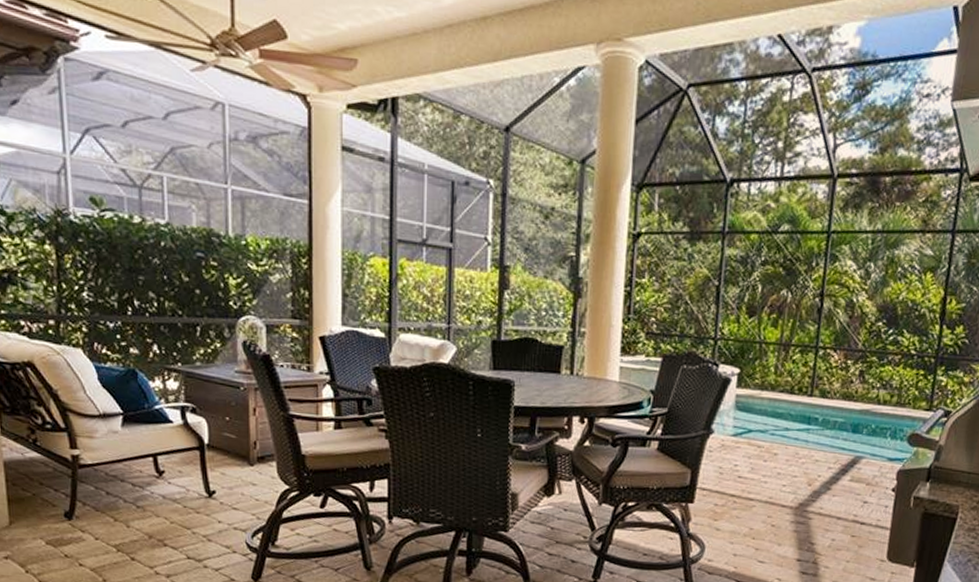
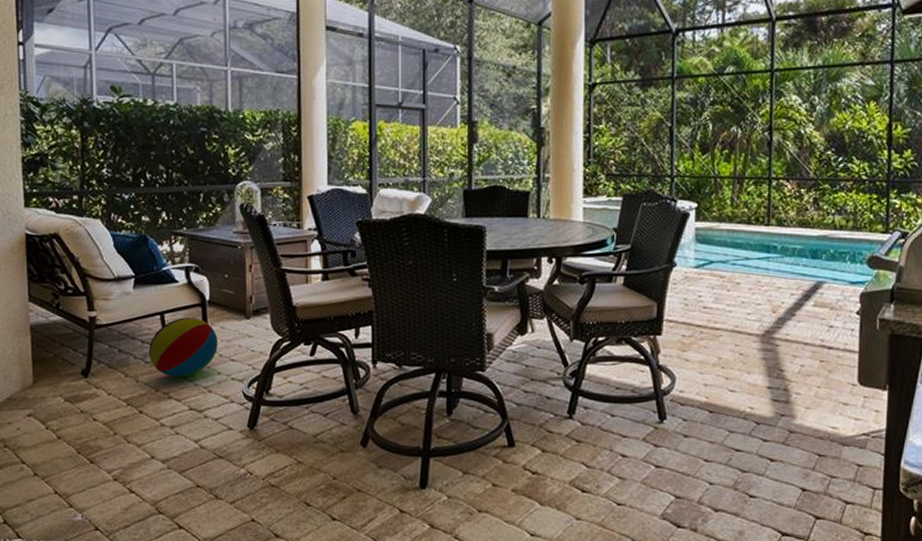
beach ball: none [140,461,219,525] -> present [148,317,219,378]

